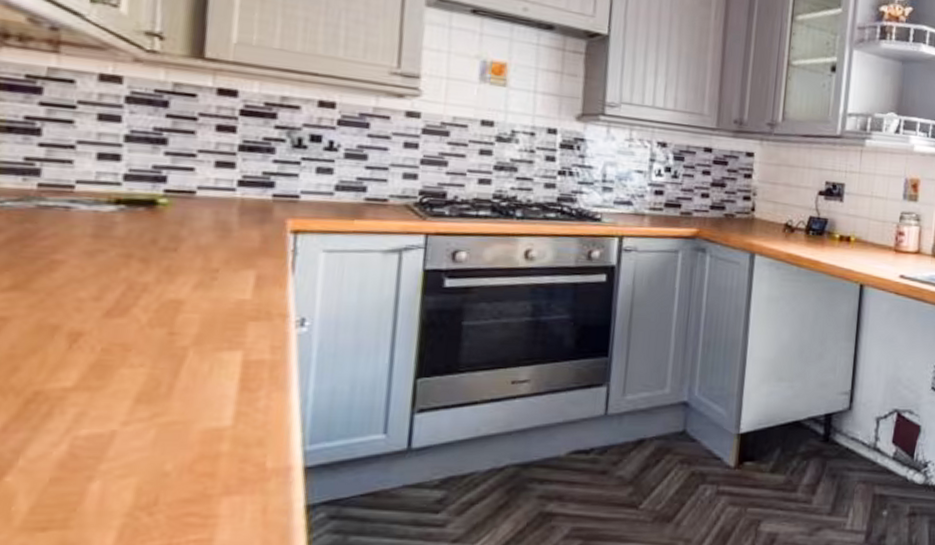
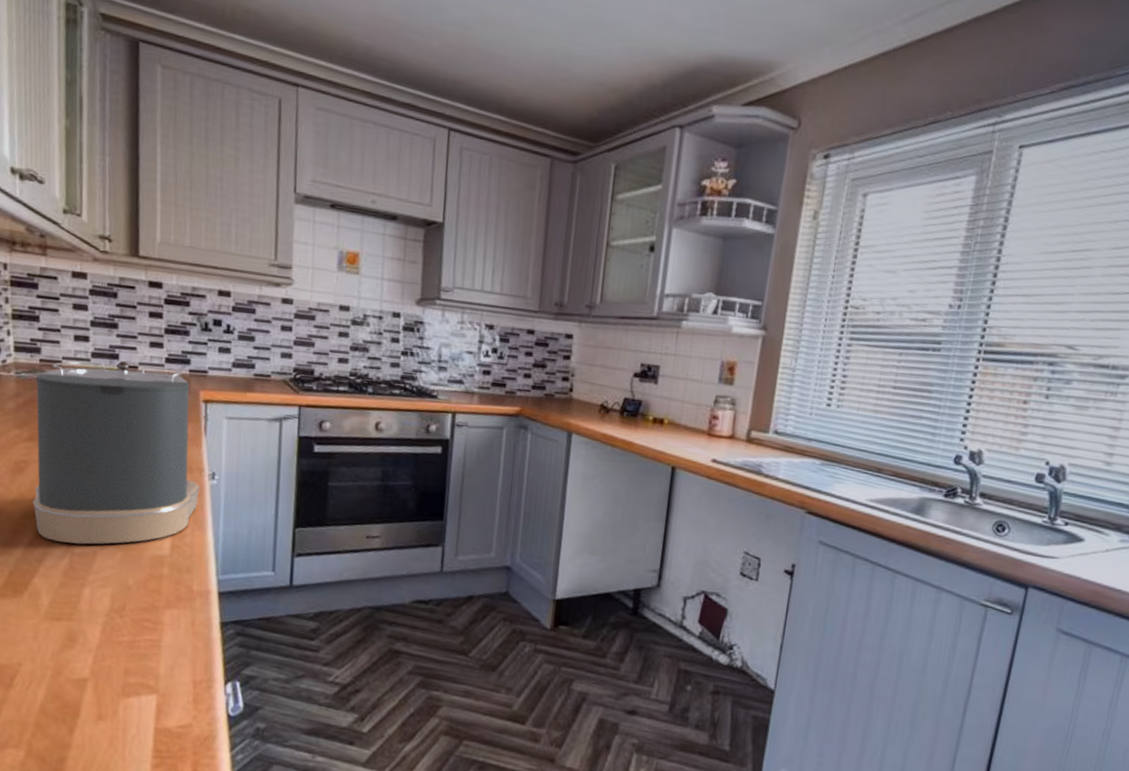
coffee maker: none [11,184,283,423] -> present [33,360,200,545]

